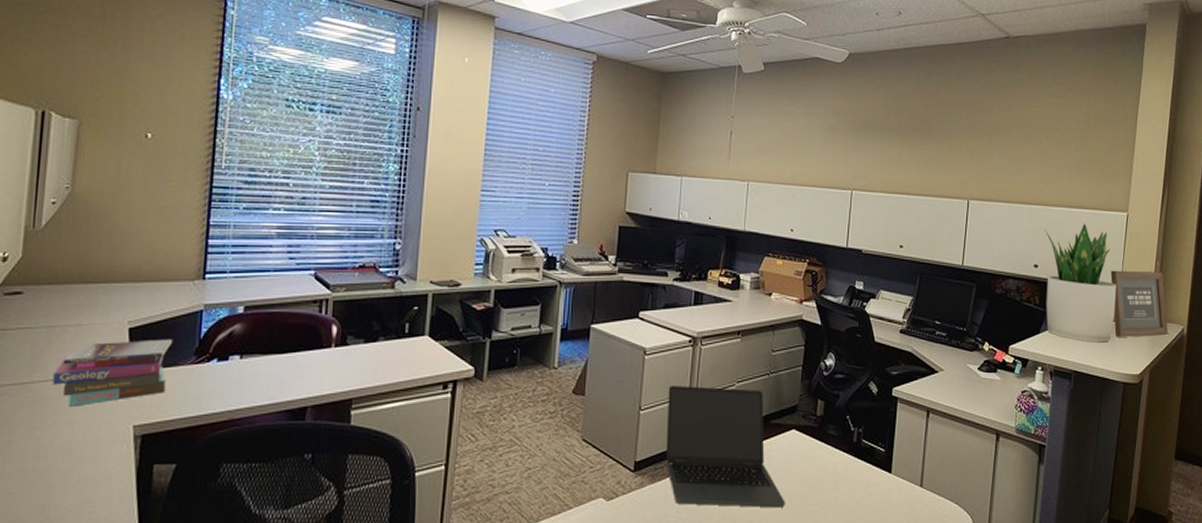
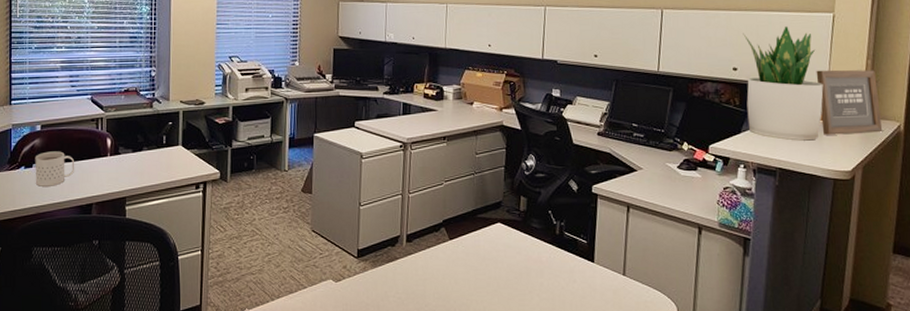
mug: none [231,340,288,385] -> present [35,151,75,186]
laptop: present [665,385,785,508] -> none [383,184,494,291]

